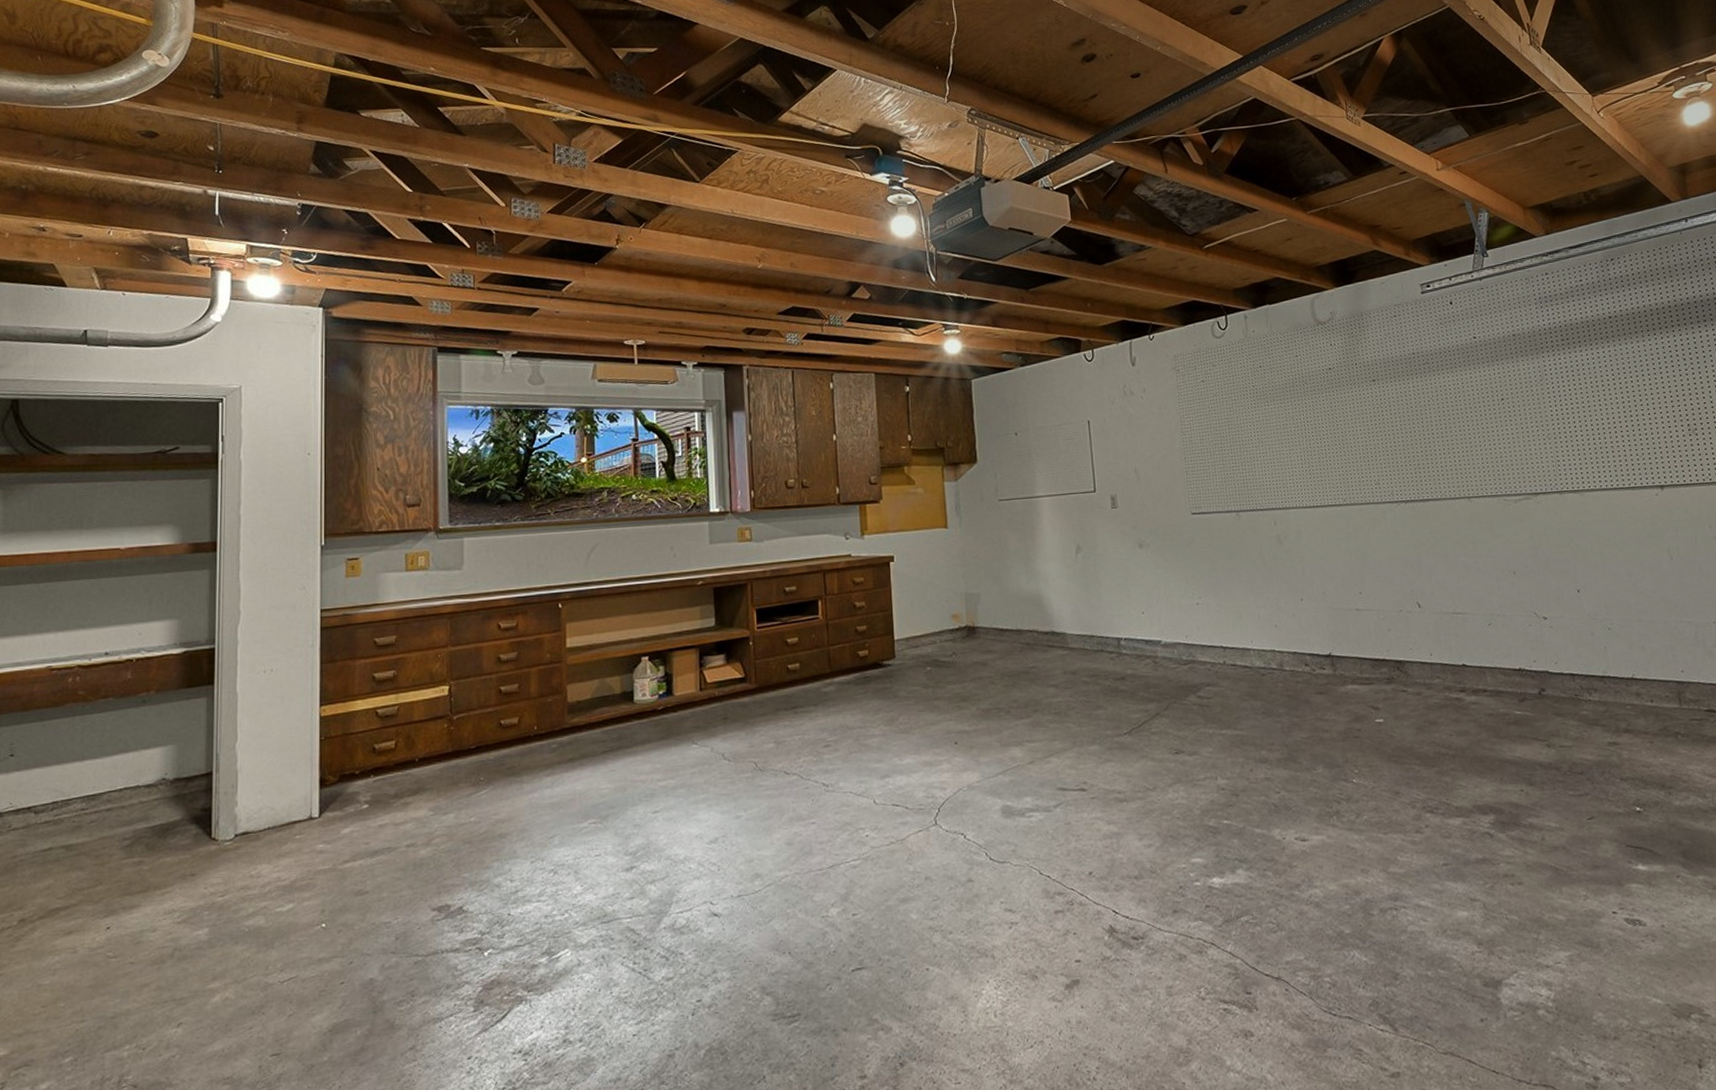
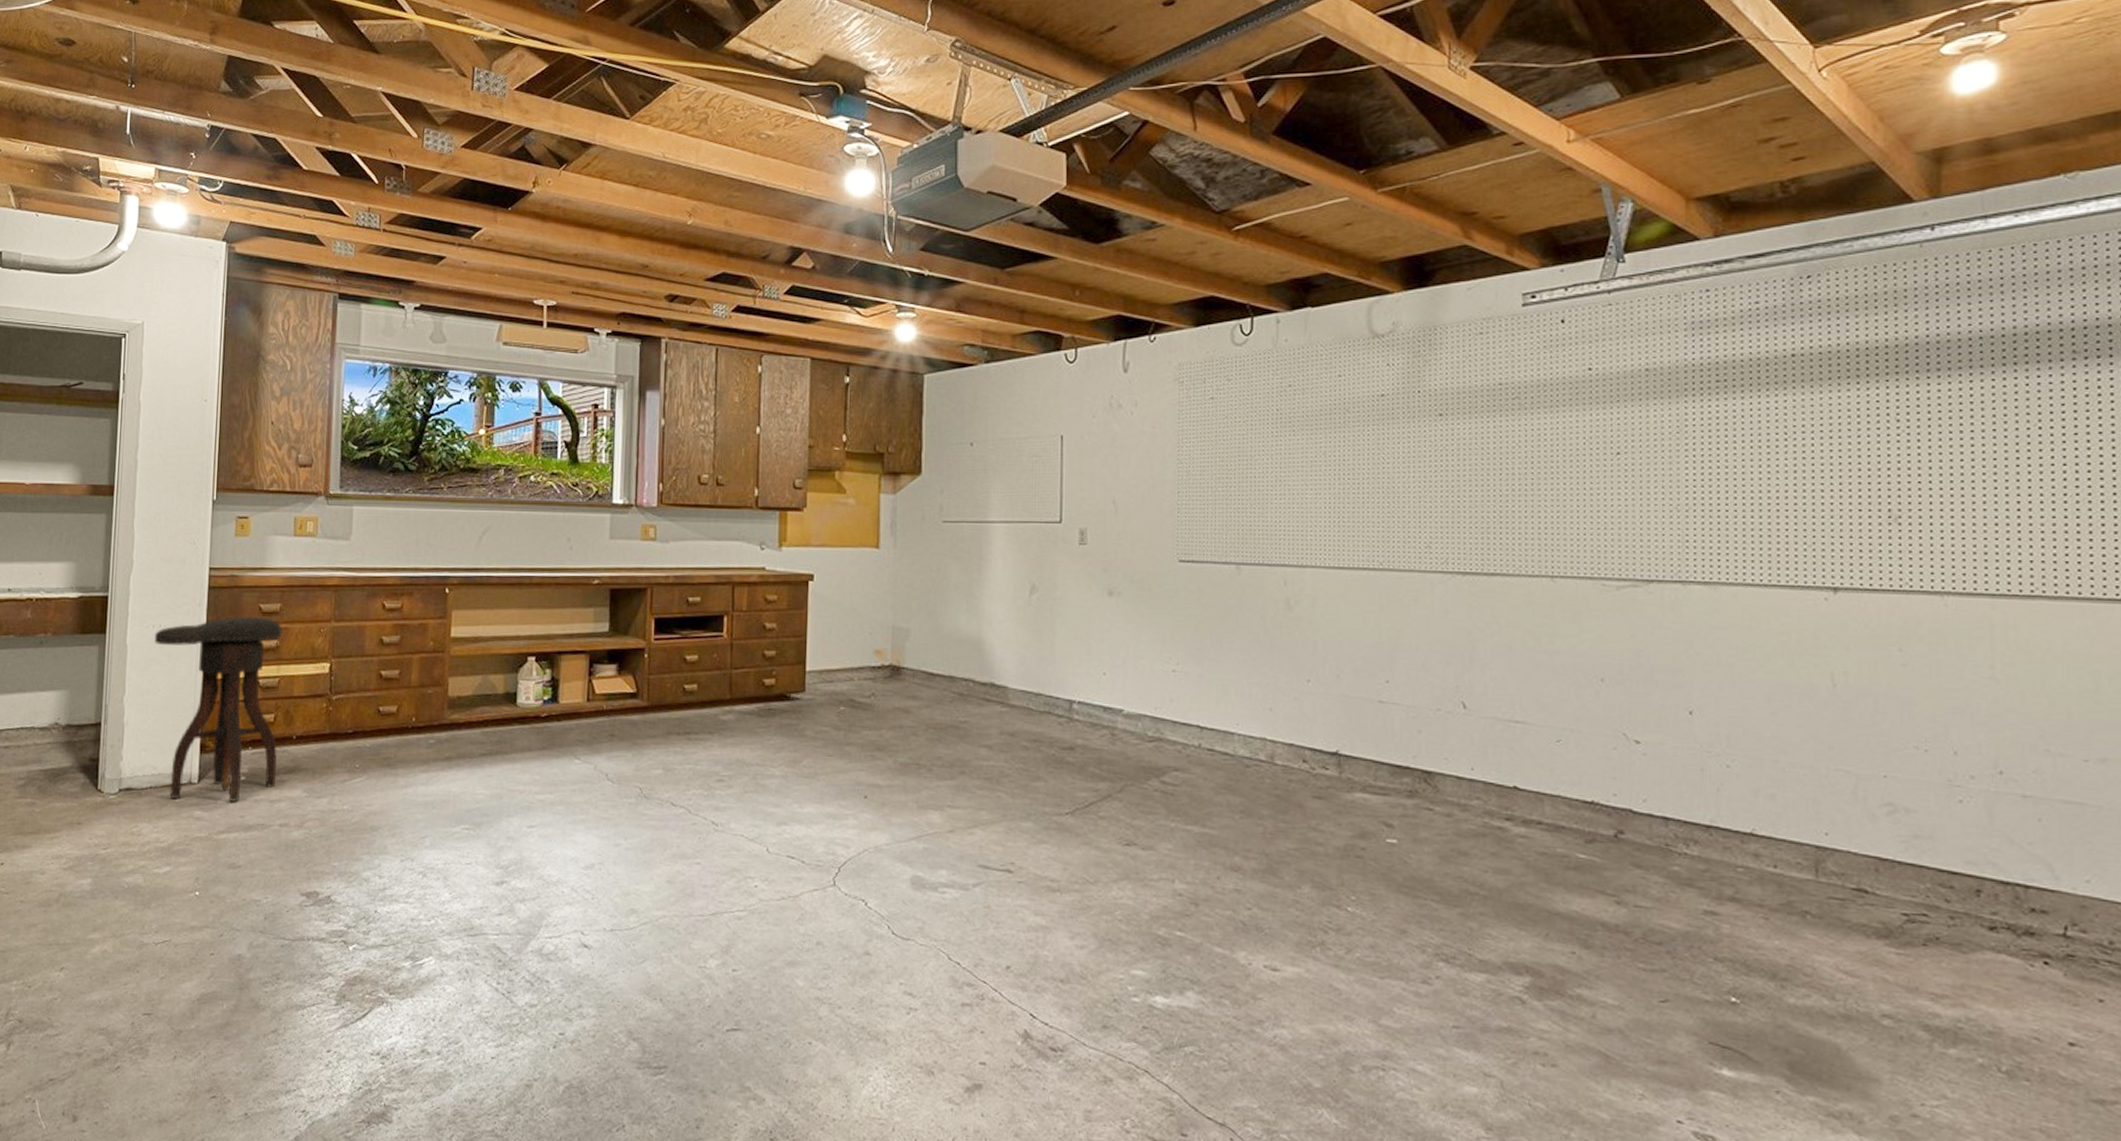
stool: none [265,650,401,836] -> present [154,615,282,803]

